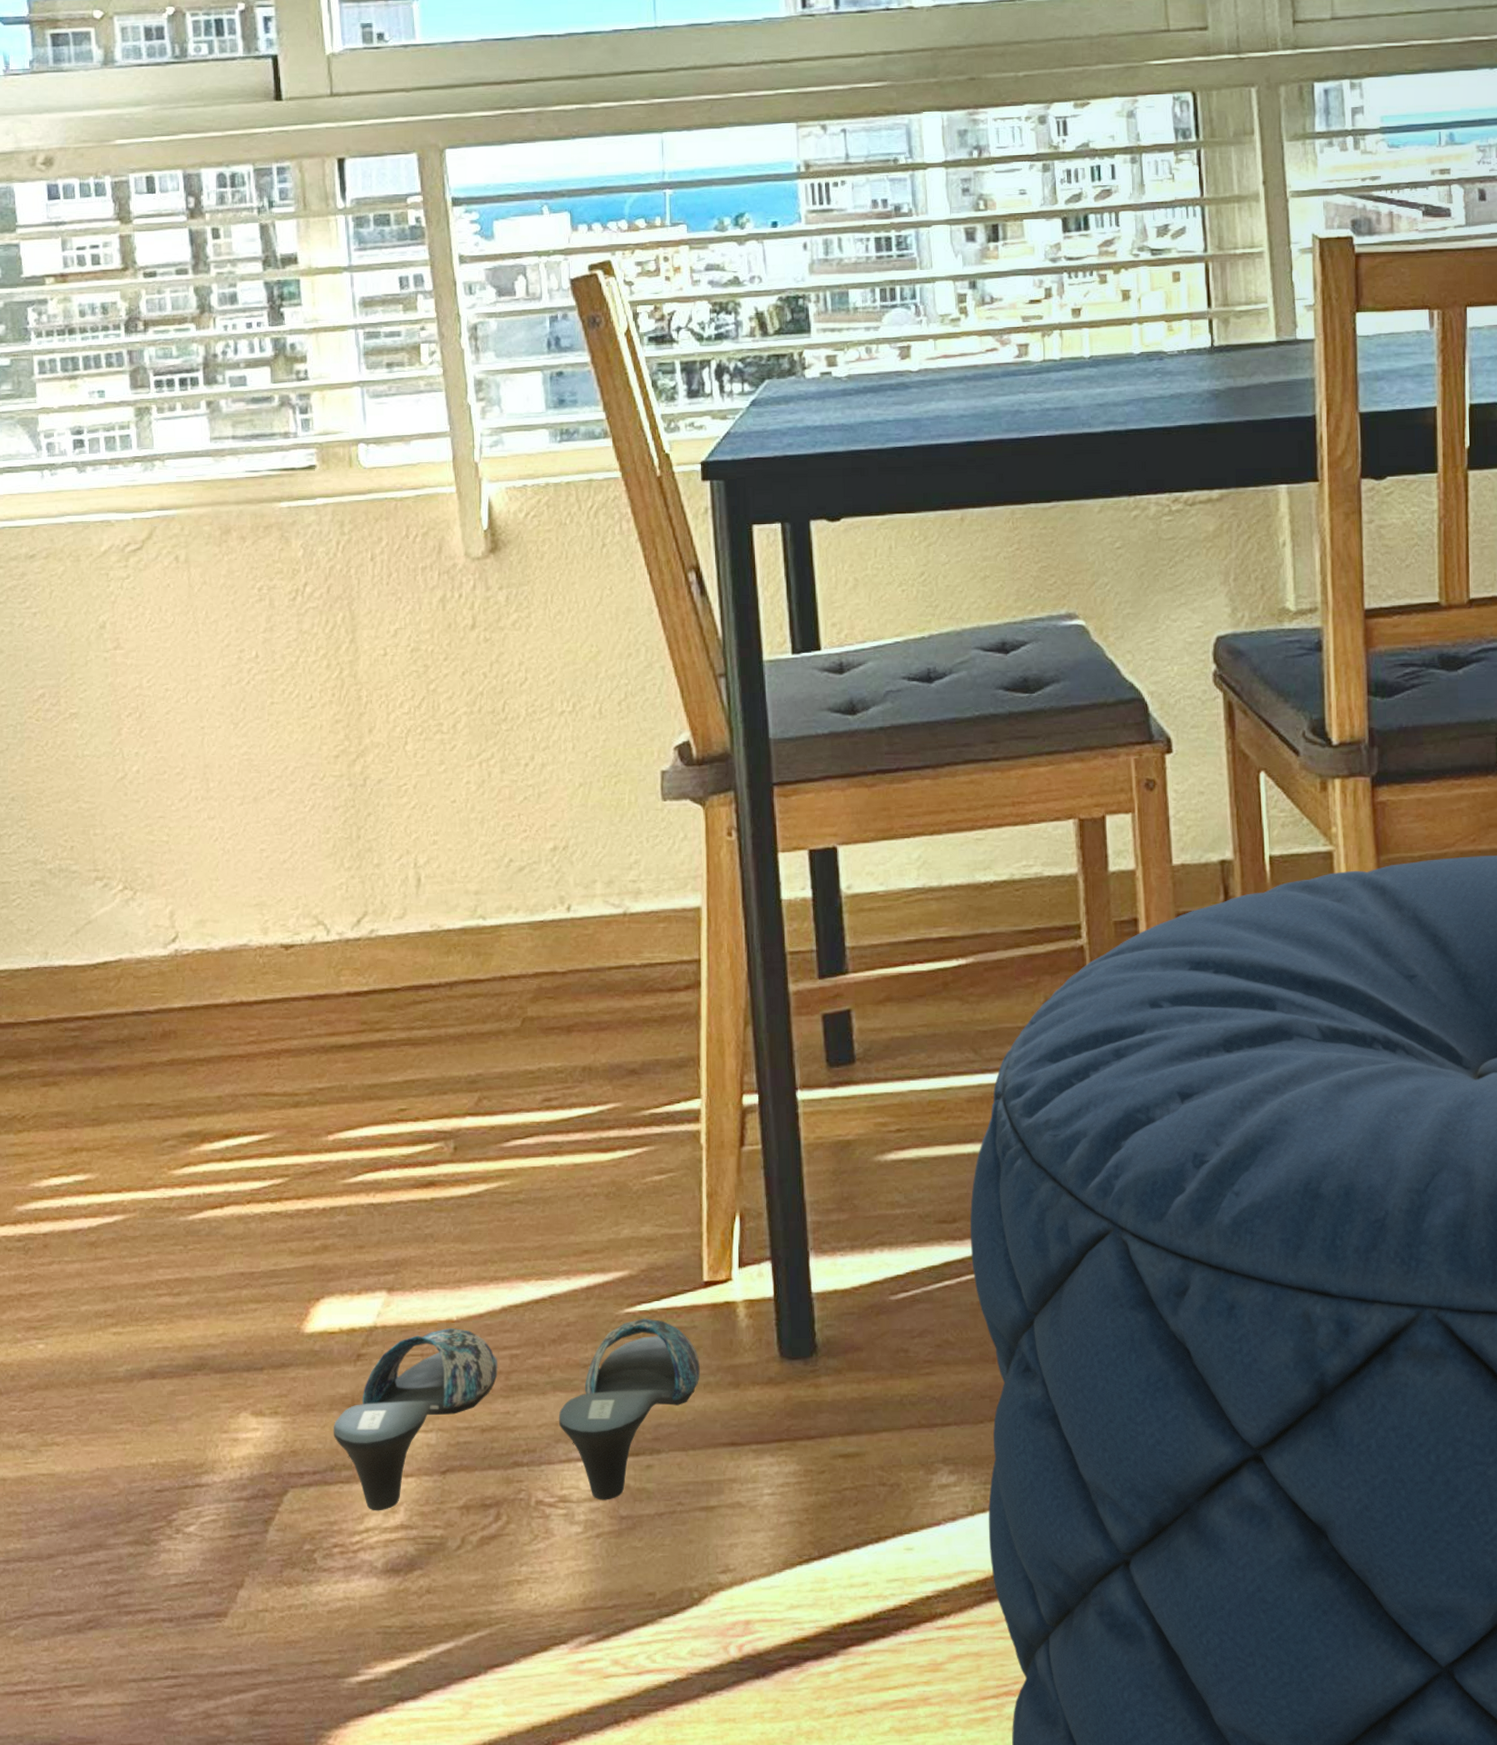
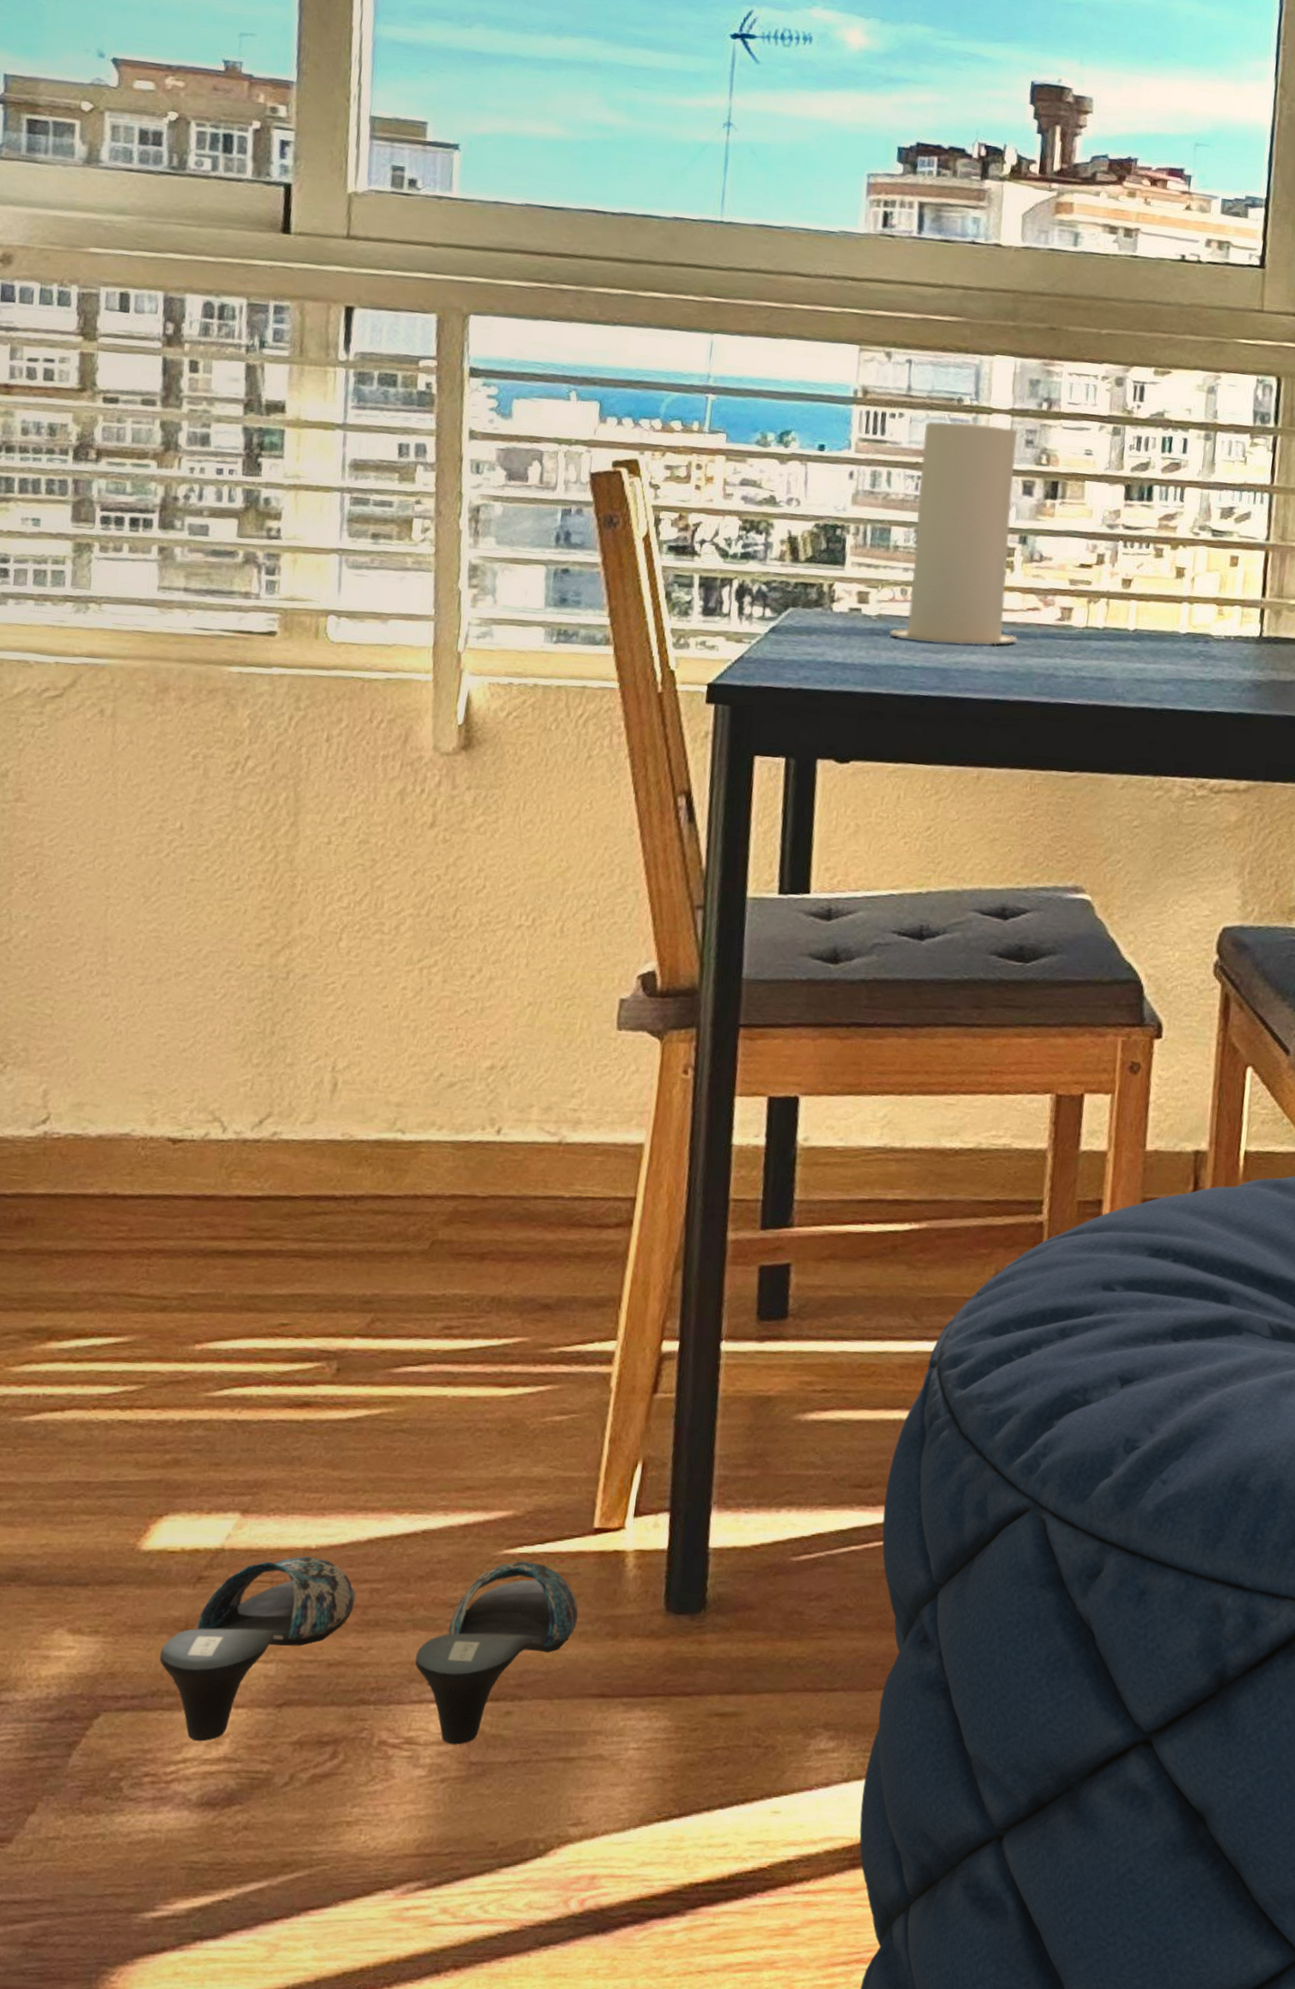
candle: none [861,179,981,395] -> present [889,421,1018,645]

